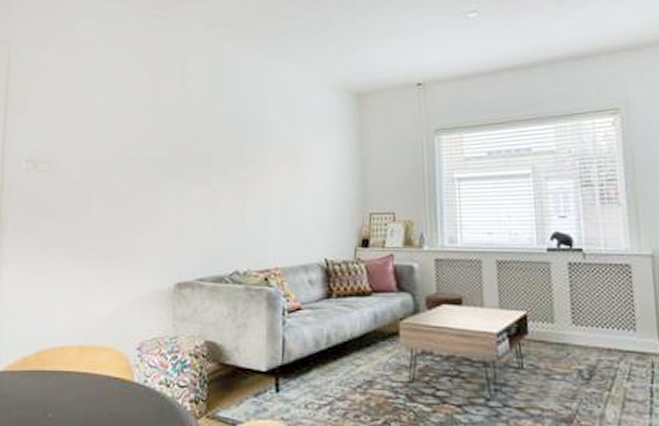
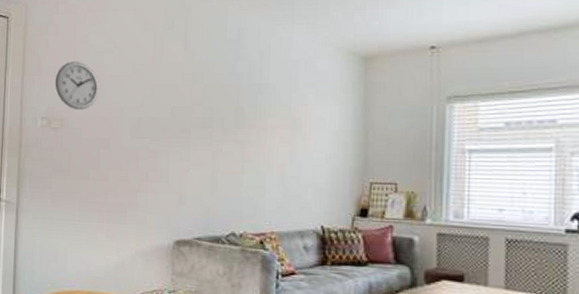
wall clock: none [41,100,92,152] -> present [54,61,100,111]

